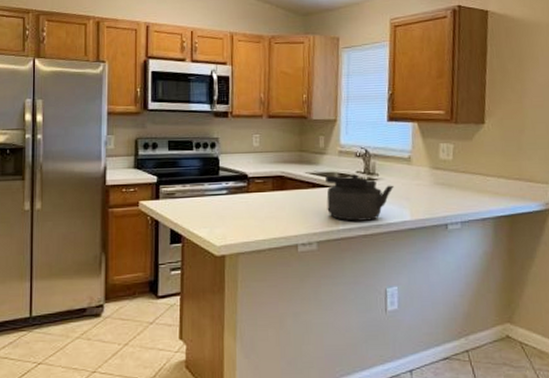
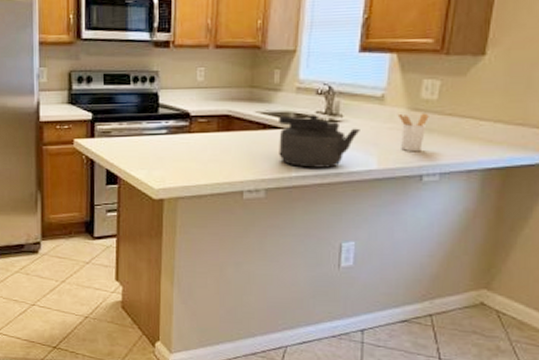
utensil holder: none [422,171,448,205] -> present [397,113,429,152]

